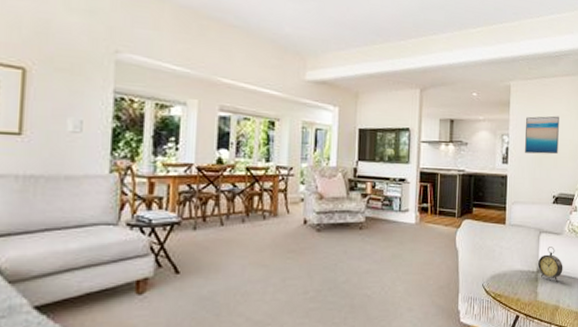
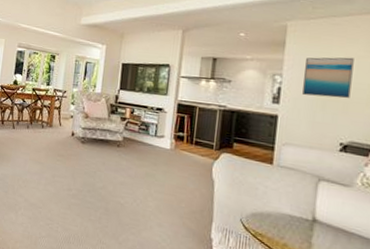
alarm clock: present [538,247,563,282] -> none [314,197,351,238]

